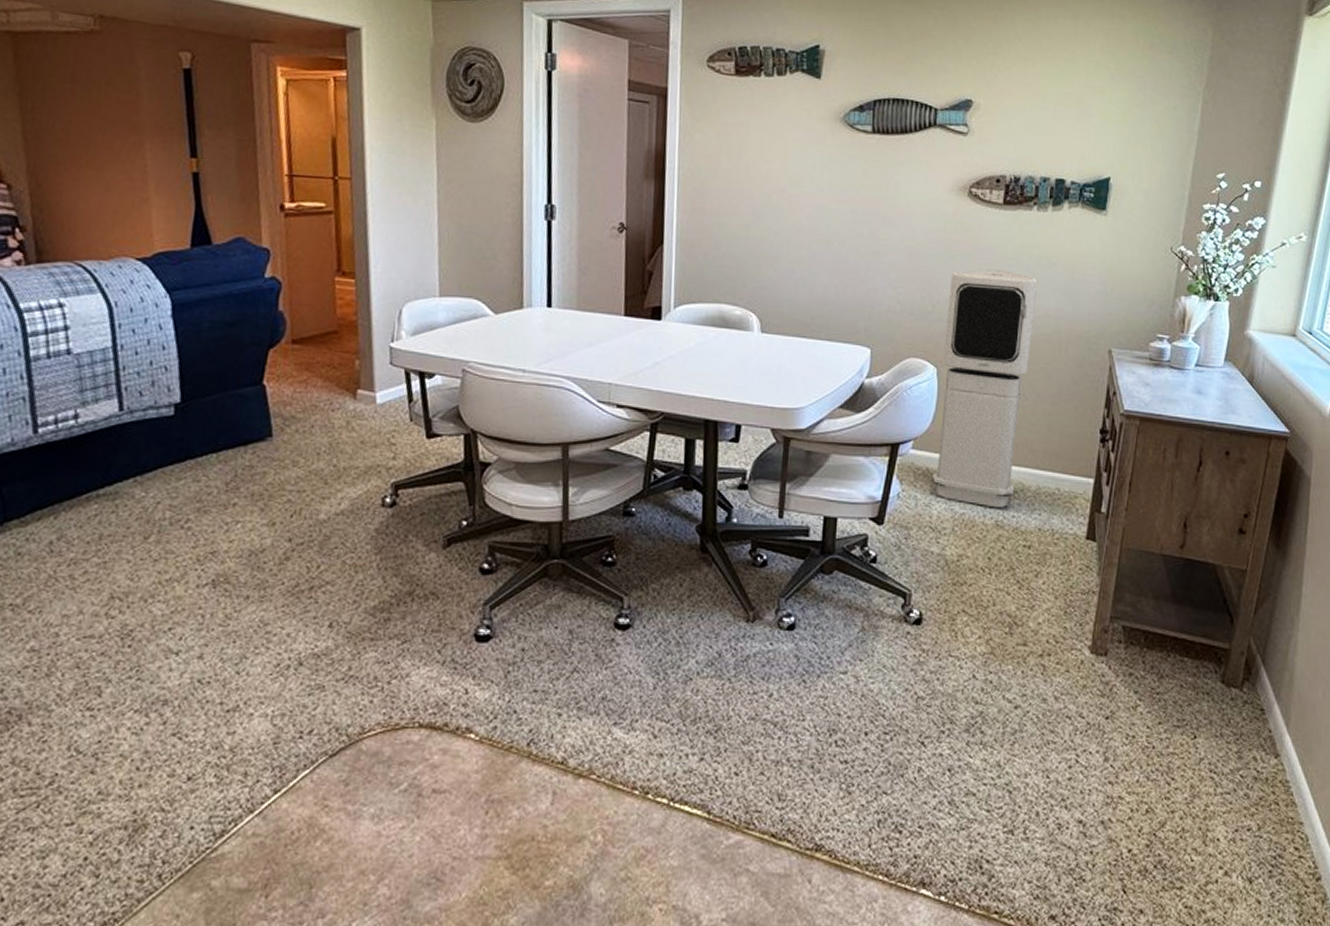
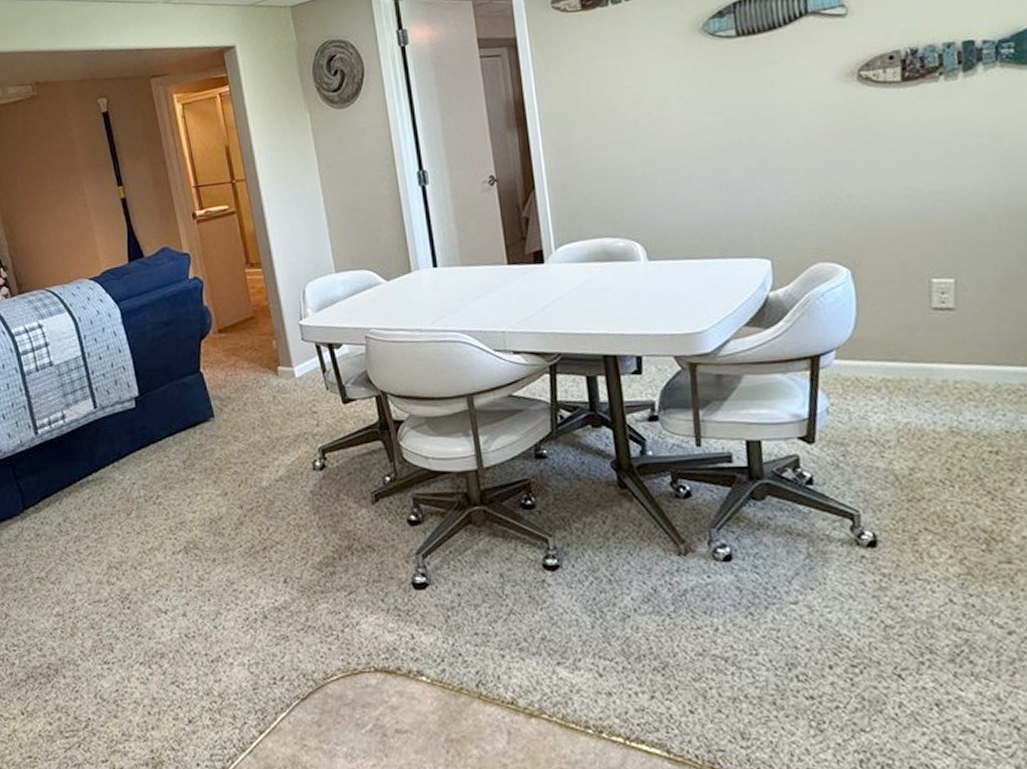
air purifier: present [931,269,1038,509] -> none [851,152,968,413]

